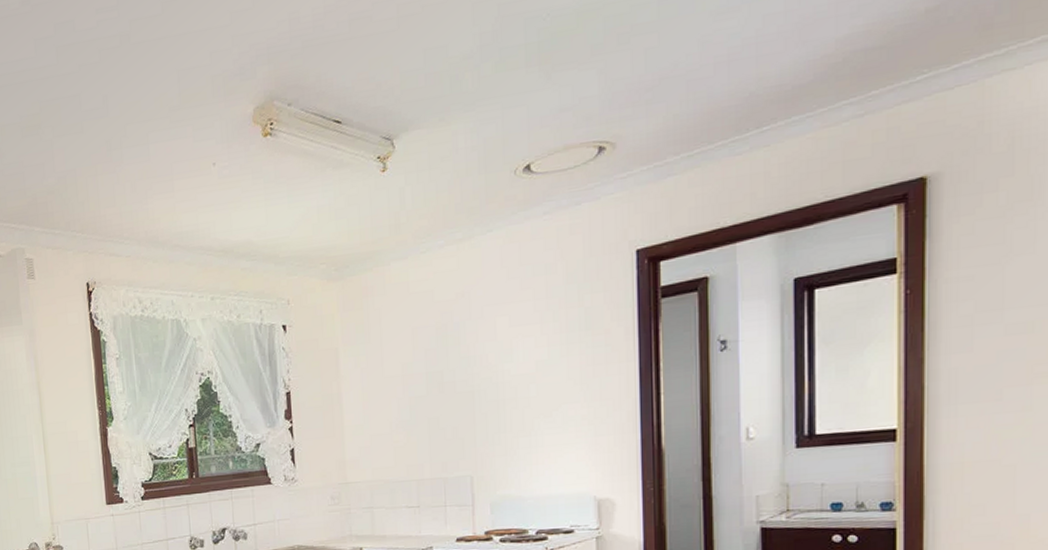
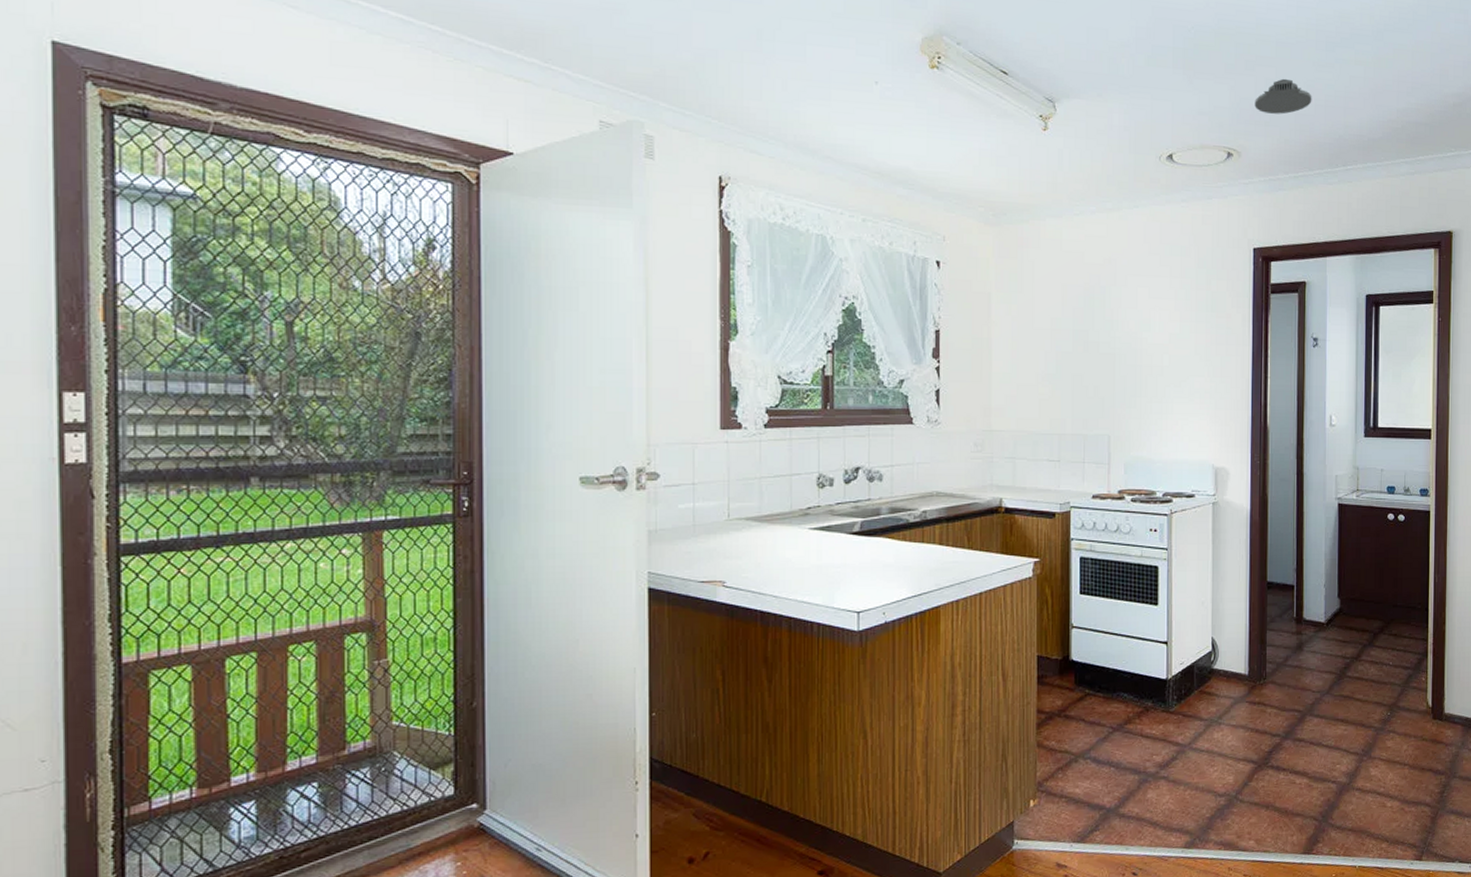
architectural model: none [631,41,710,91] -> present [1254,78,1312,115]

